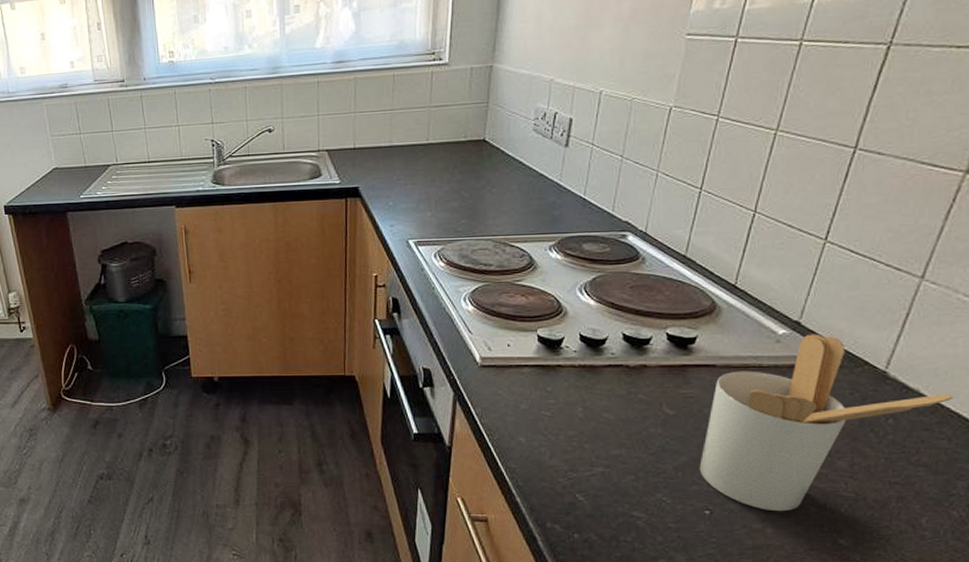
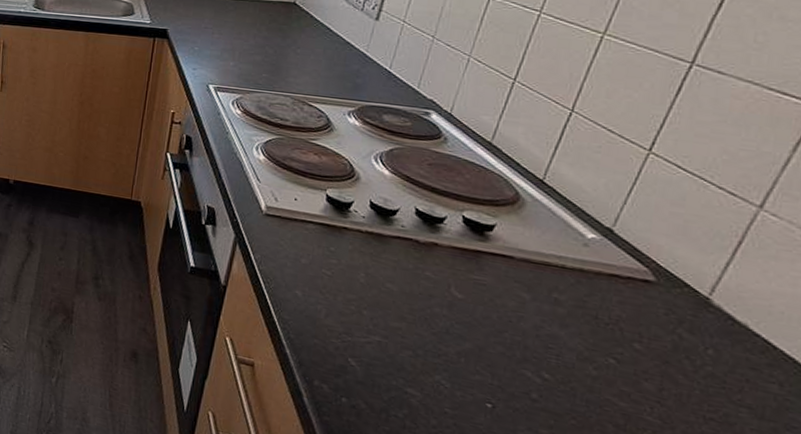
utensil holder: present [699,334,954,512] -> none [484,243,790,424]

